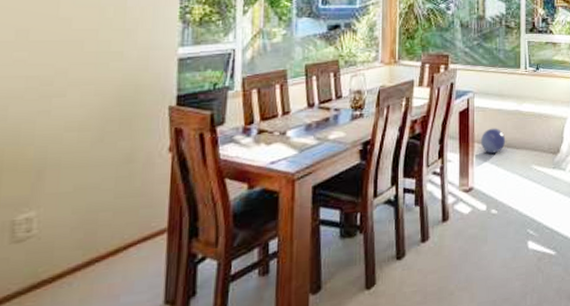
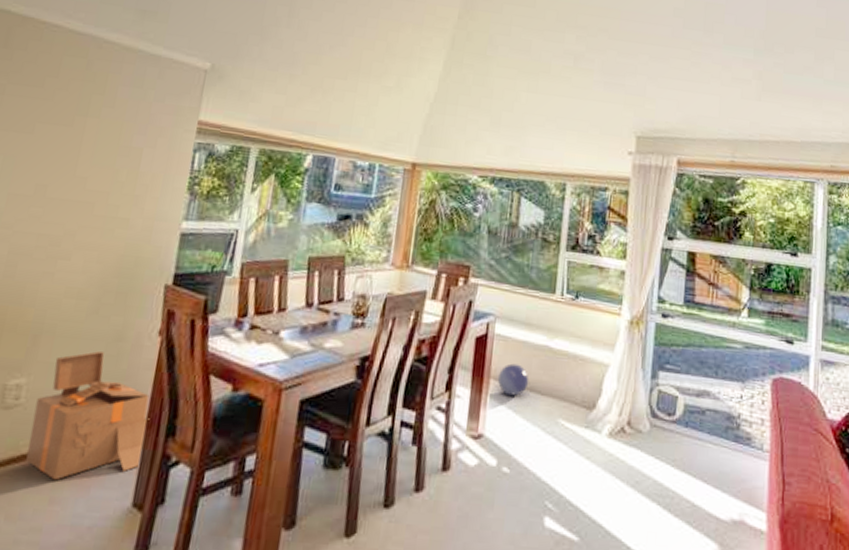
cardboard box: none [47,175,171,297] -> present [26,351,150,481]

